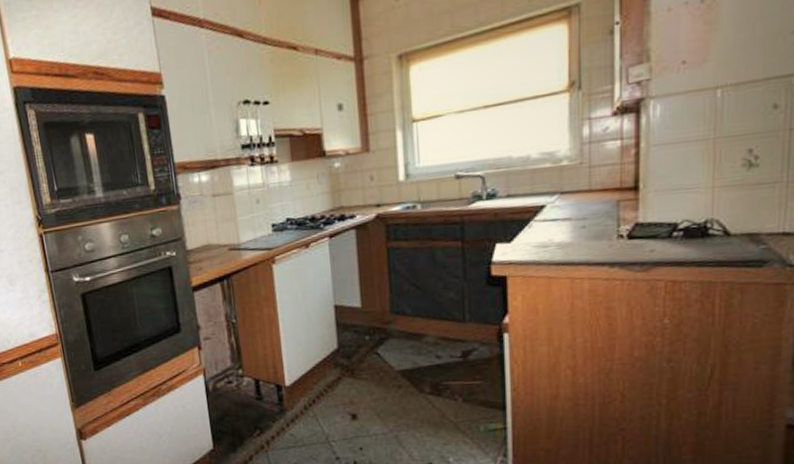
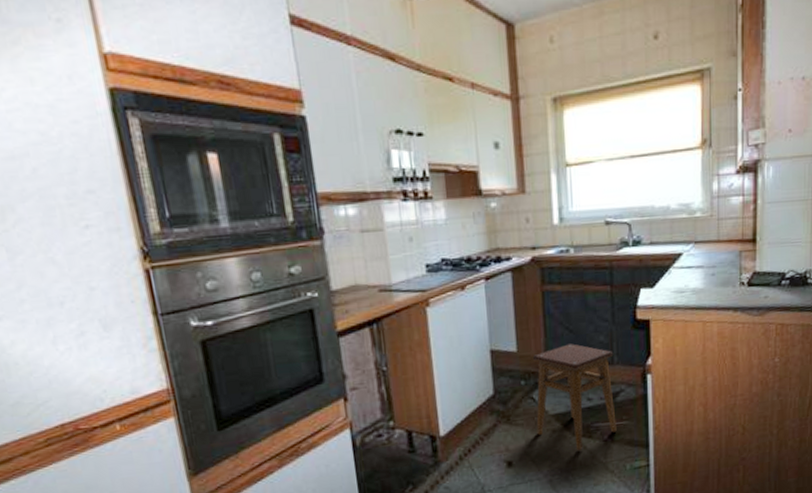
stool: none [377,300,469,408] -> present [532,343,617,450]

